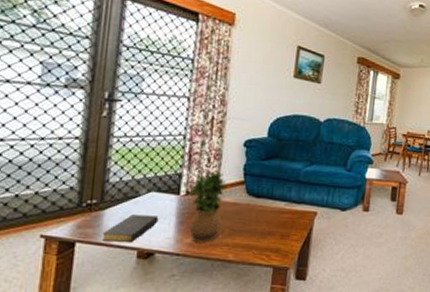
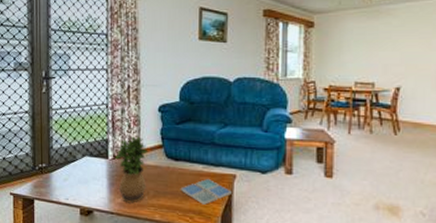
bible: present [102,214,160,243] -> none [52,176,95,202]
drink coaster: none [258,215,311,242] -> present [180,178,231,205]

